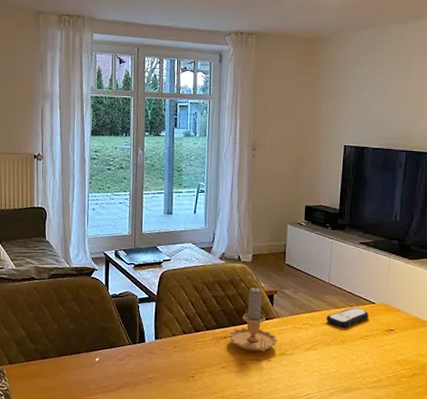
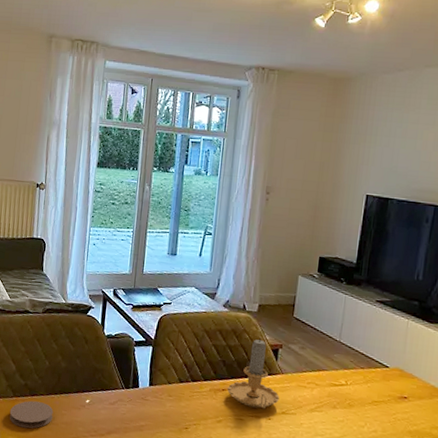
coaster: none [22,364,65,391] -> present [9,400,54,429]
remote control: present [326,308,369,328] -> none [334,370,381,391]

